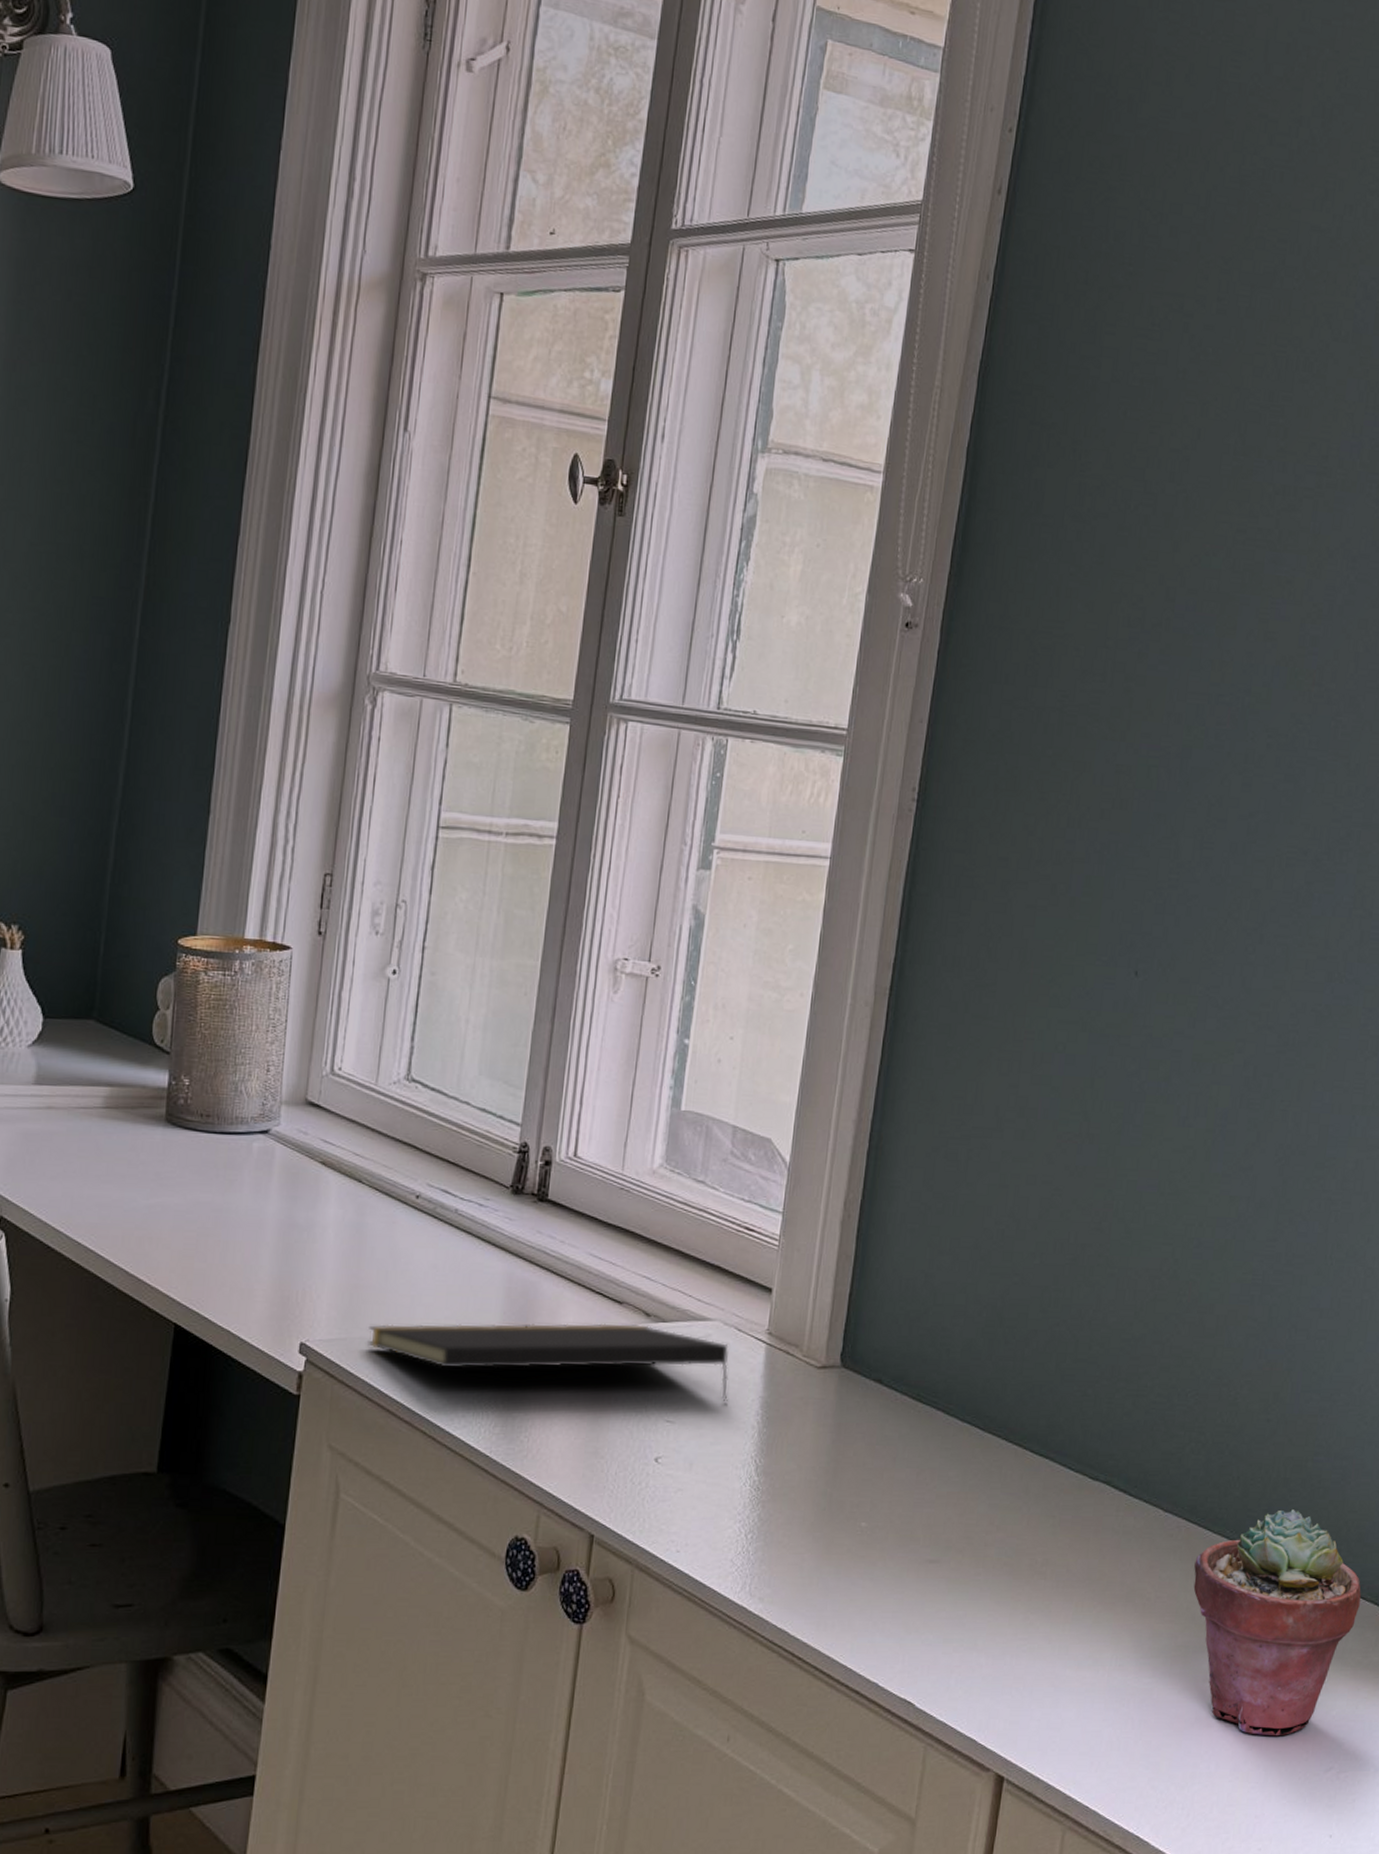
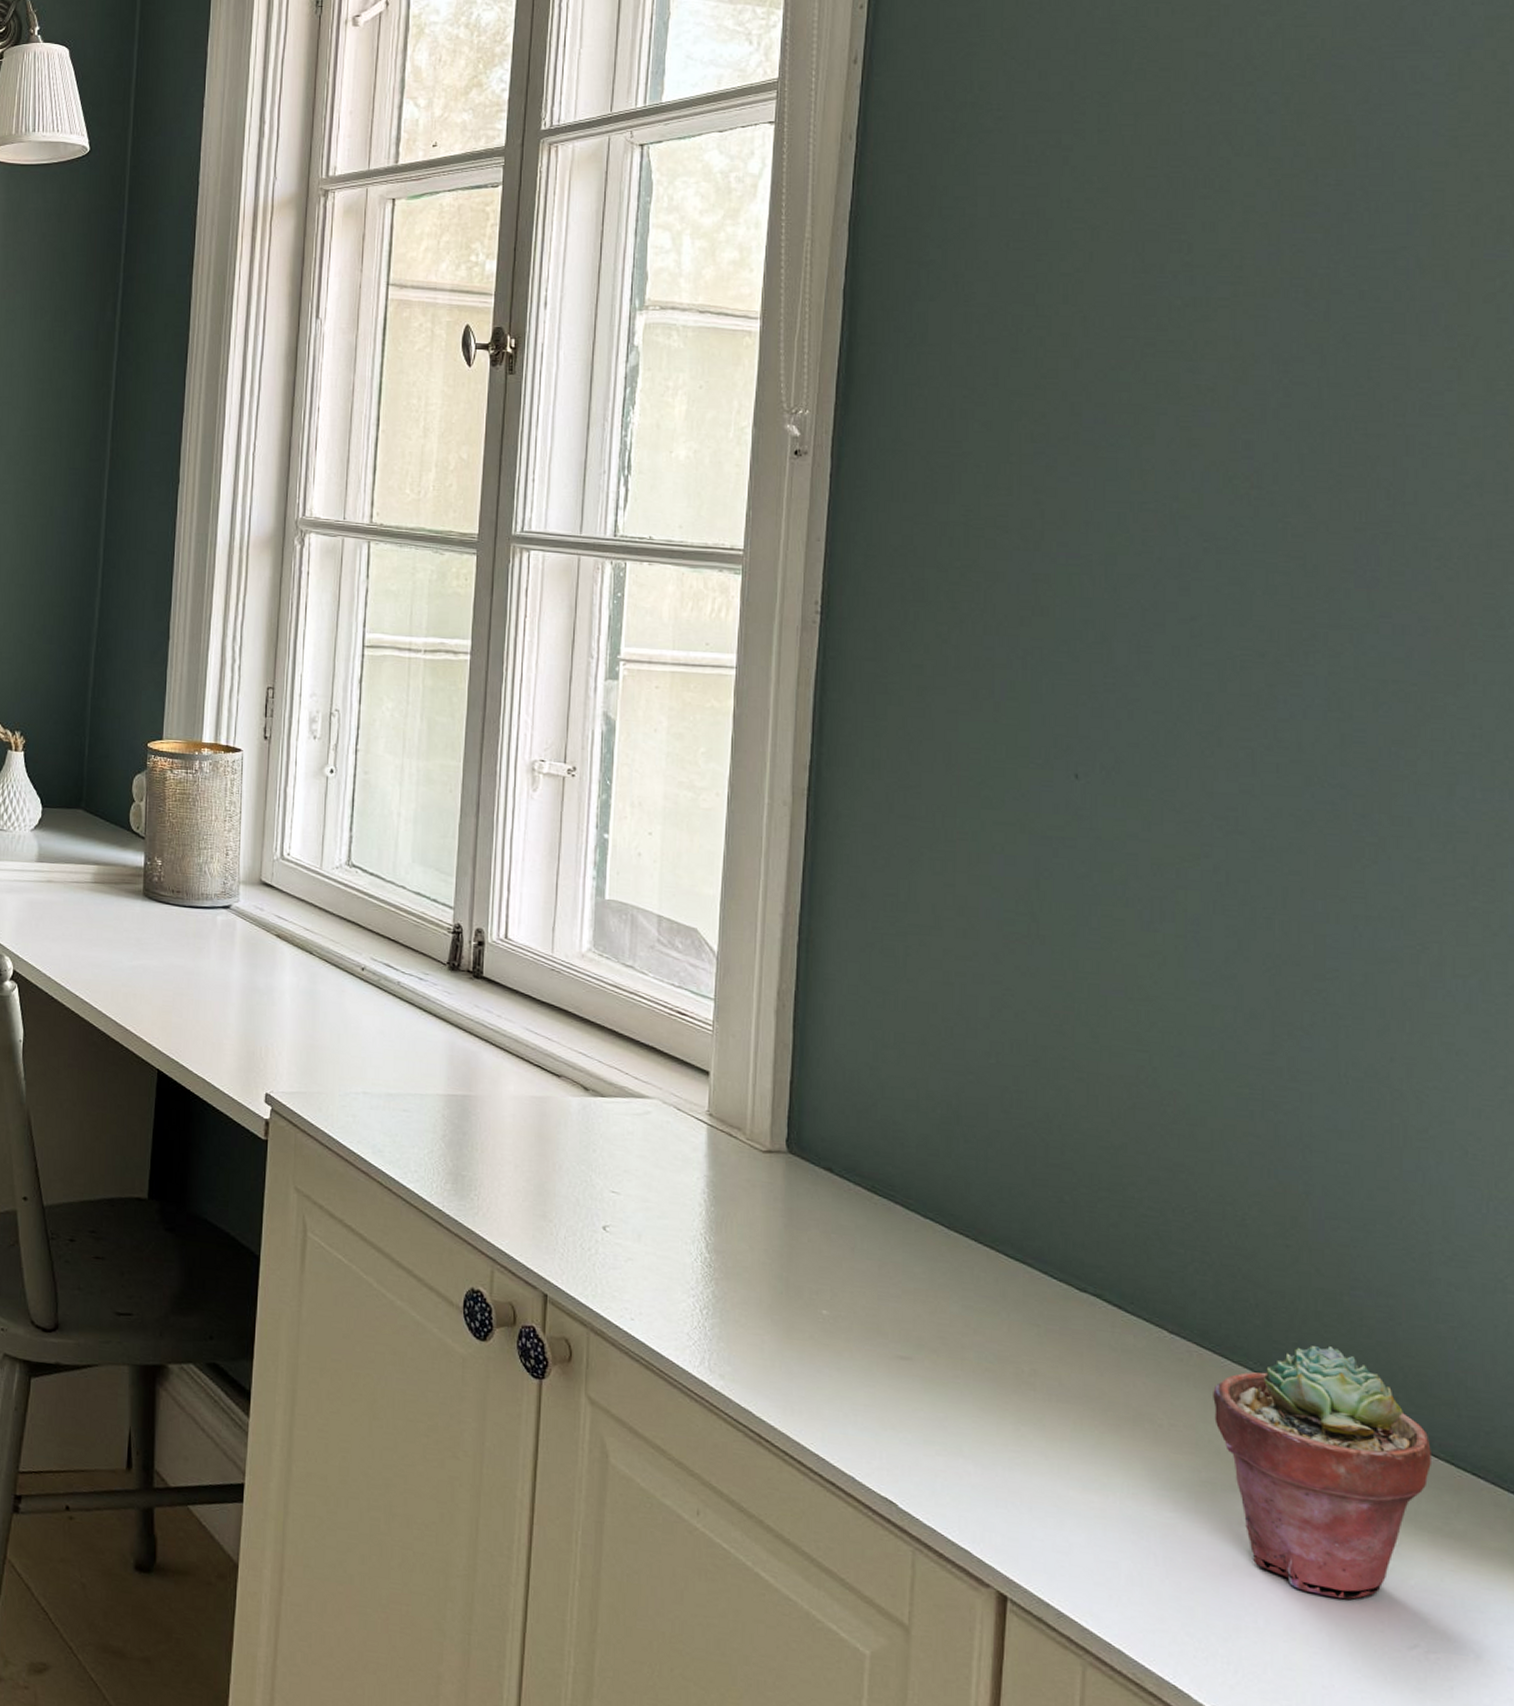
notepad: present [368,1323,729,1402] -> none [325,1082,672,1179]

